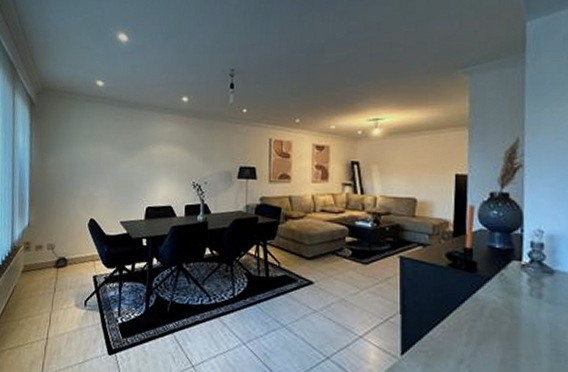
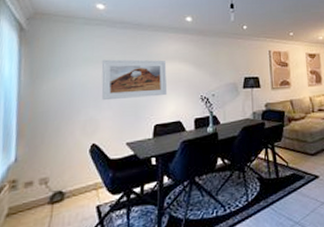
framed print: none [99,138,161,179] -> present [101,59,168,101]

